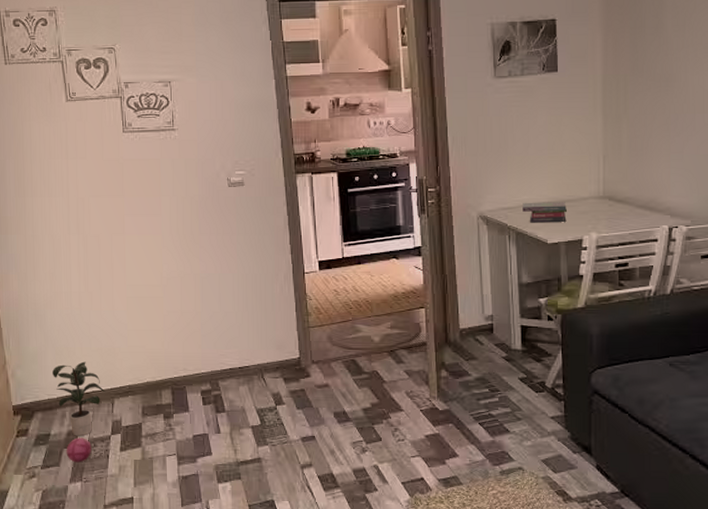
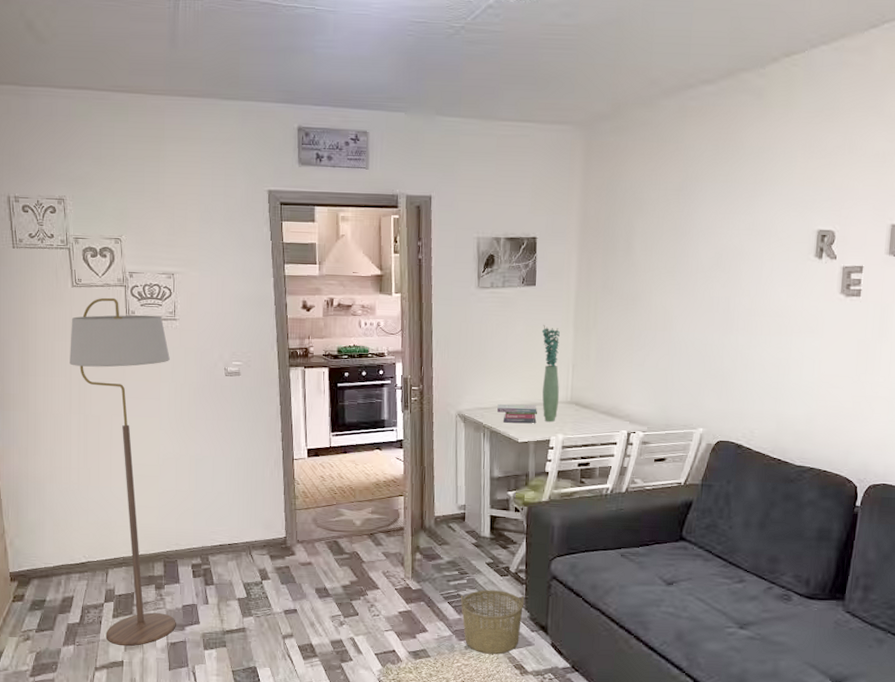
potted plant: present [53,361,106,436] -> none [50,533,101,603]
floor lamp: none [66,110,187,481] -> present [70,297,176,646]
toy ball: present [66,437,92,463] -> none [60,604,85,628]
basket: none [492,408,563,480] -> present [460,590,524,654]
vase: none [567,114,591,220] -> present [541,325,560,423]

